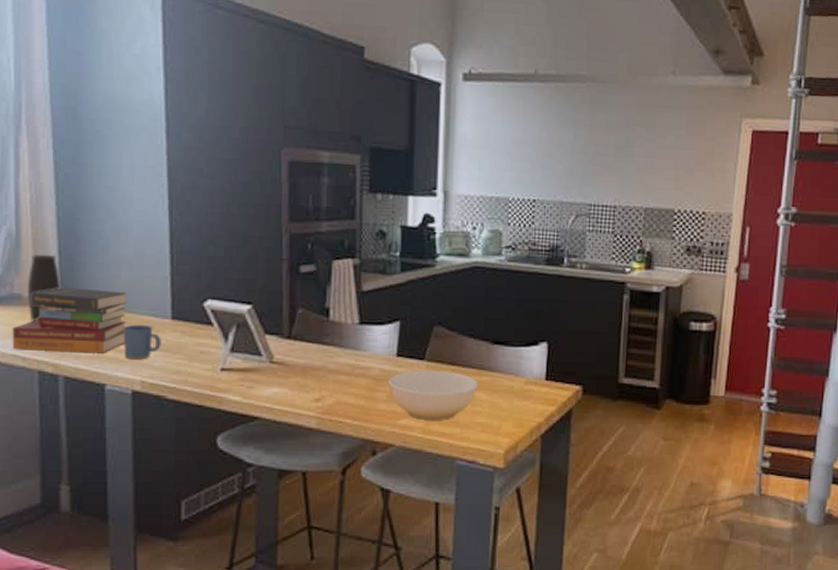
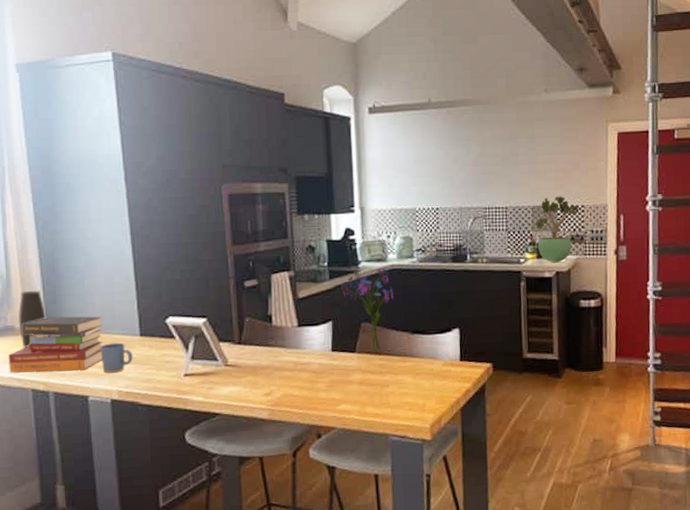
bowl: present [388,370,479,420] -> none [326,360,403,404]
flowers: none [413,263,475,363] -> present [340,268,394,353]
potted plant: none [647,199,699,276] -> present [536,196,579,263]

